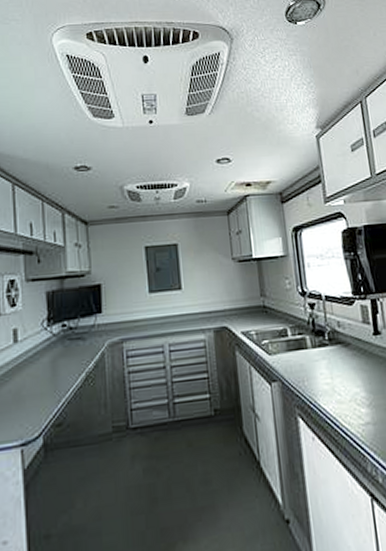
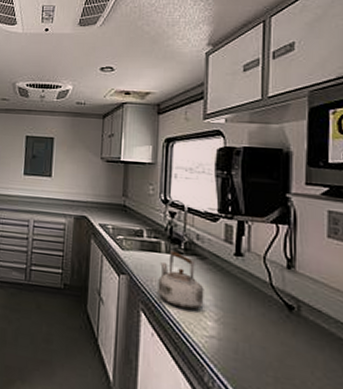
kettle: none [309,343,355,403] -> present [158,250,204,310]

